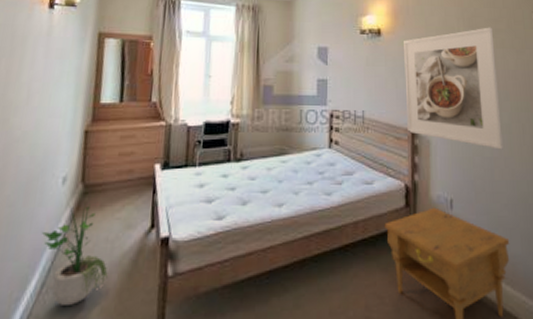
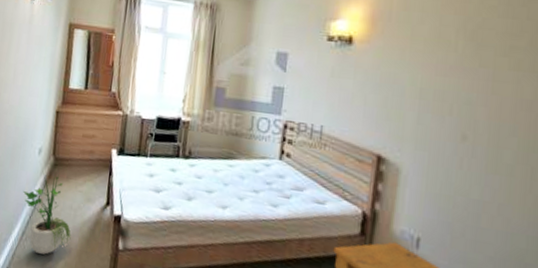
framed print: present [404,27,503,150] -> none [372,42,506,194]

